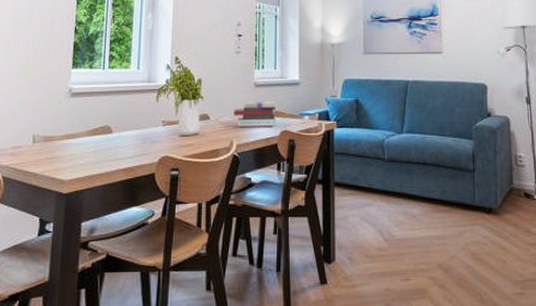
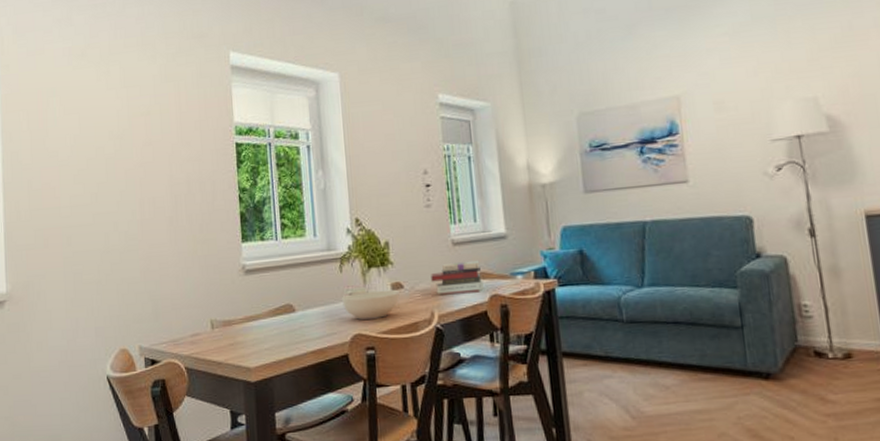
bowl: none [154,120,206,144] -> present [341,289,400,320]

